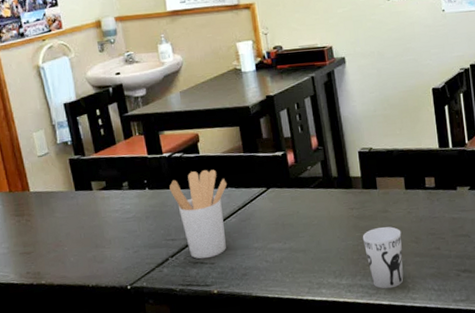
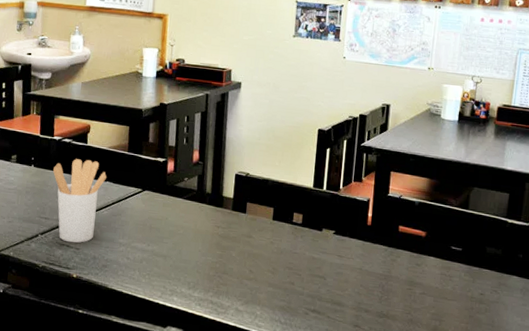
cup: present [362,226,404,289] -> none [222,250,261,312]

